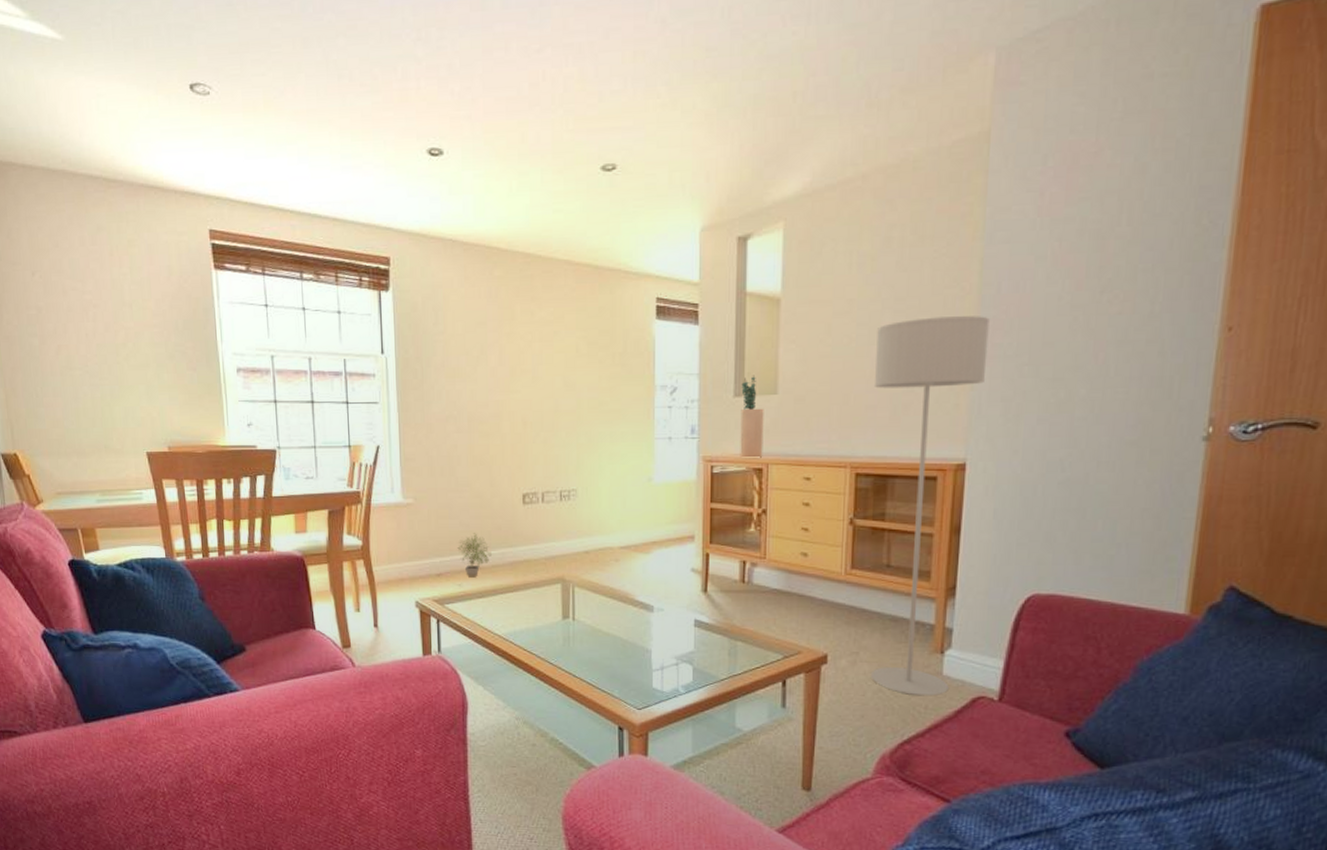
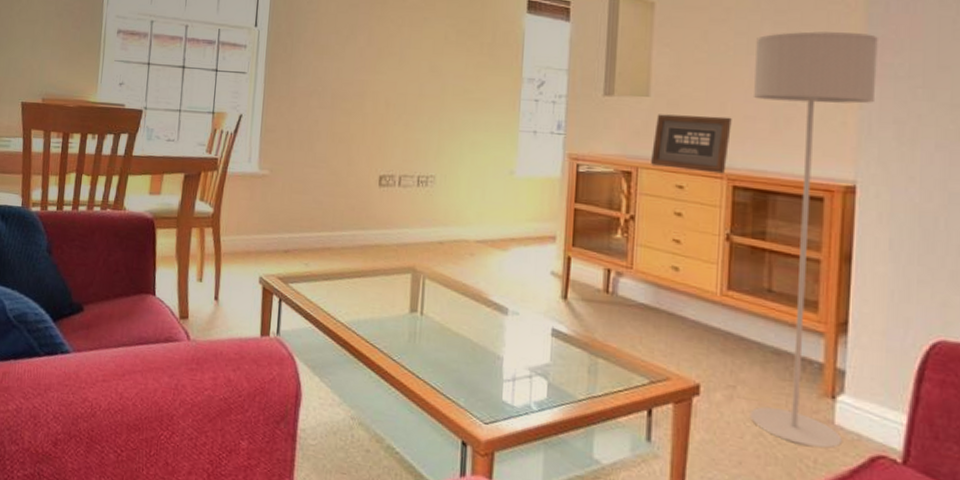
potted plant: present [458,533,492,579] -> none [309,211,342,259]
vase: present [740,375,764,459] -> none [608,75,635,162]
picture frame: none [780,408,854,463] -> present [651,114,732,174]

